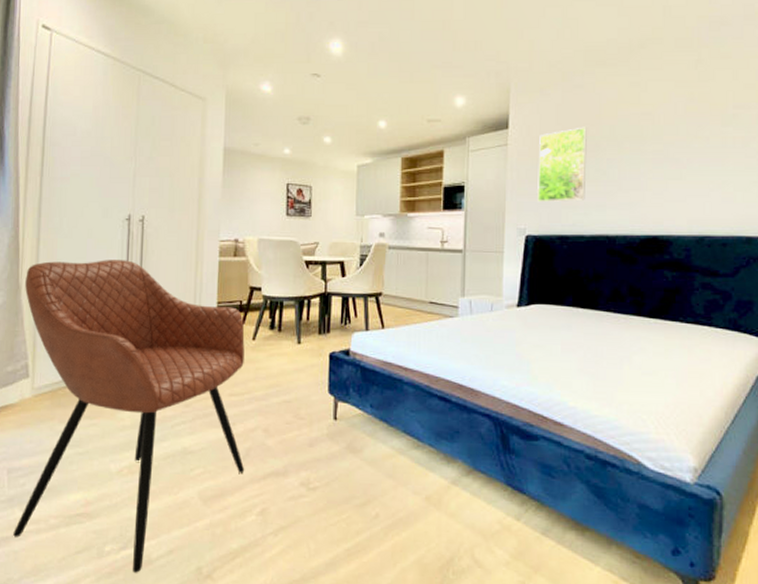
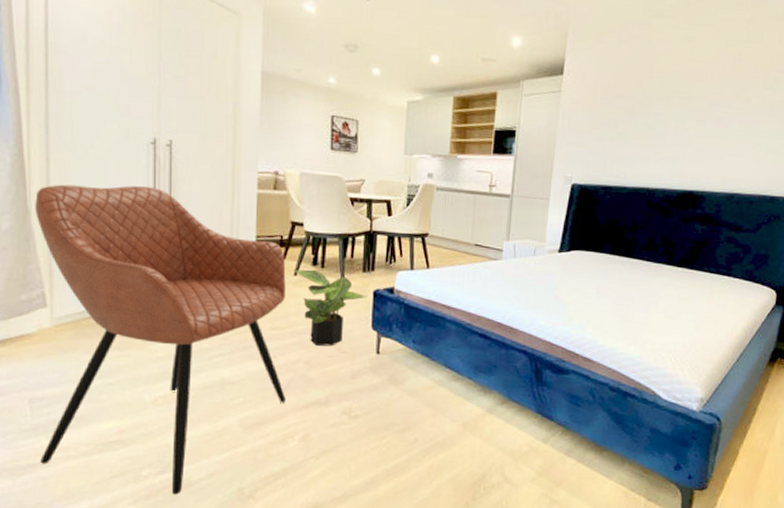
potted plant: none [251,333,323,412] -> present [293,269,367,346]
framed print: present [538,127,587,203] -> none [586,78,639,153]

